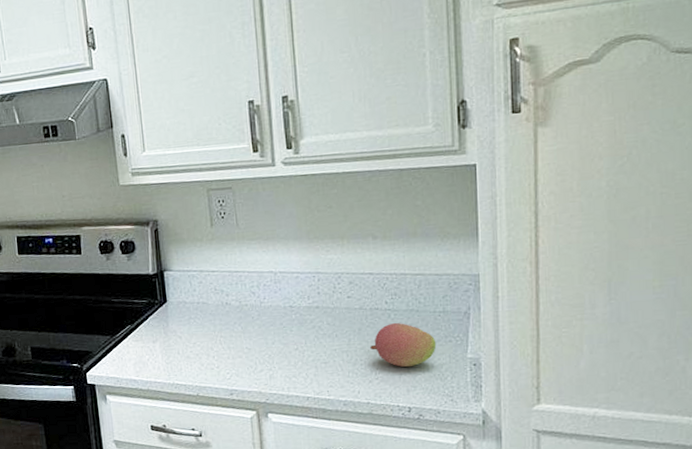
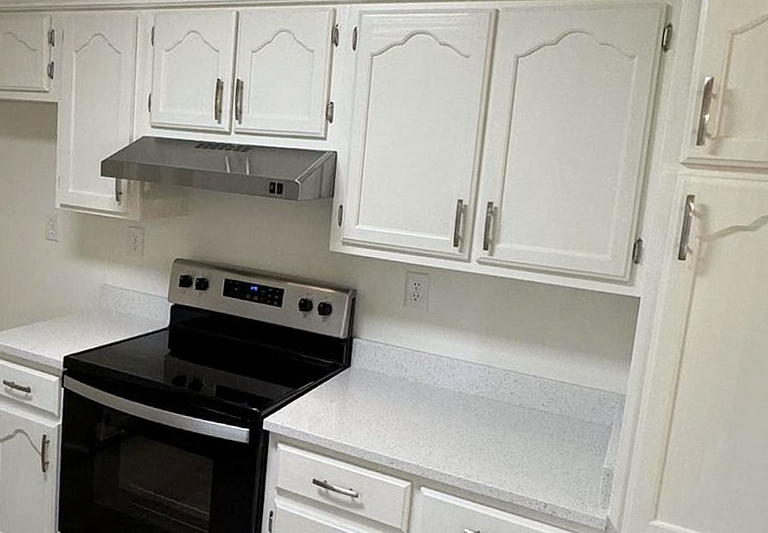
fruit: present [370,322,437,367] -> none [522,424,579,467]

